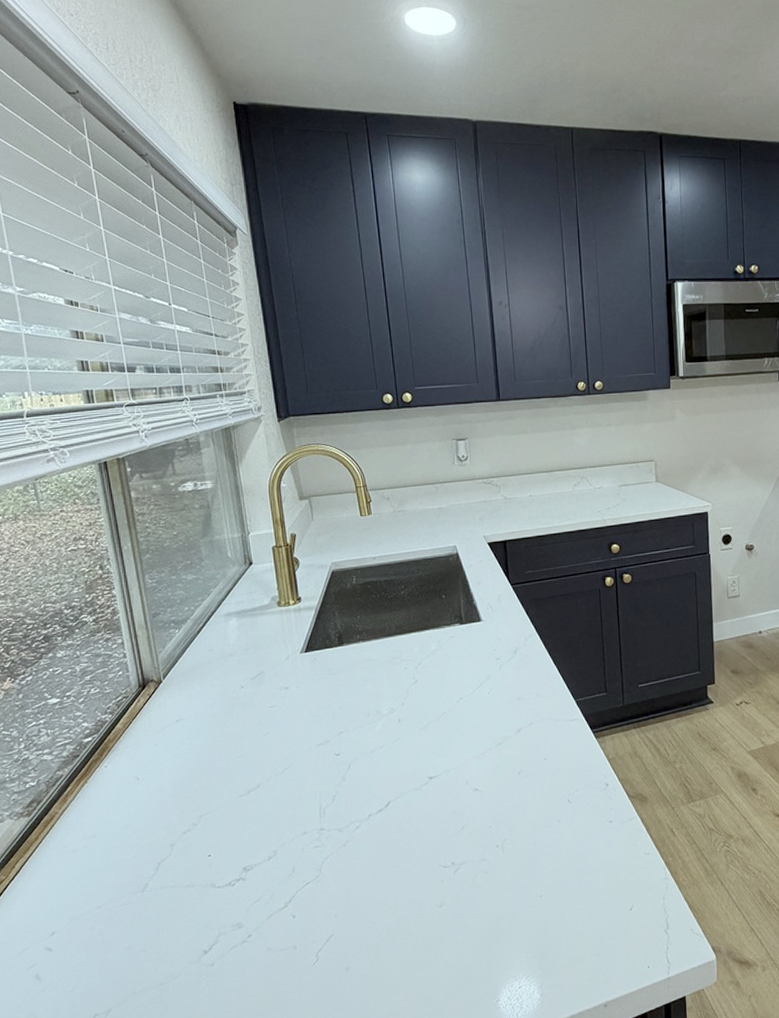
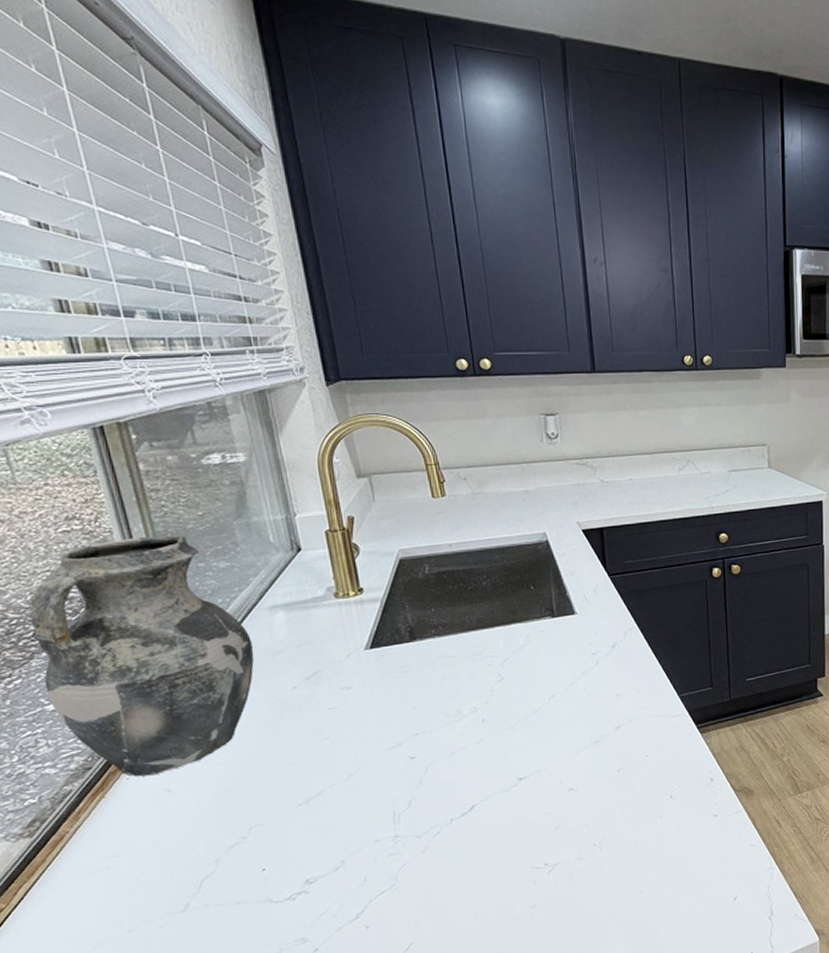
ceramic jug: none [42,551,211,765] -> present [30,534,254,777]

